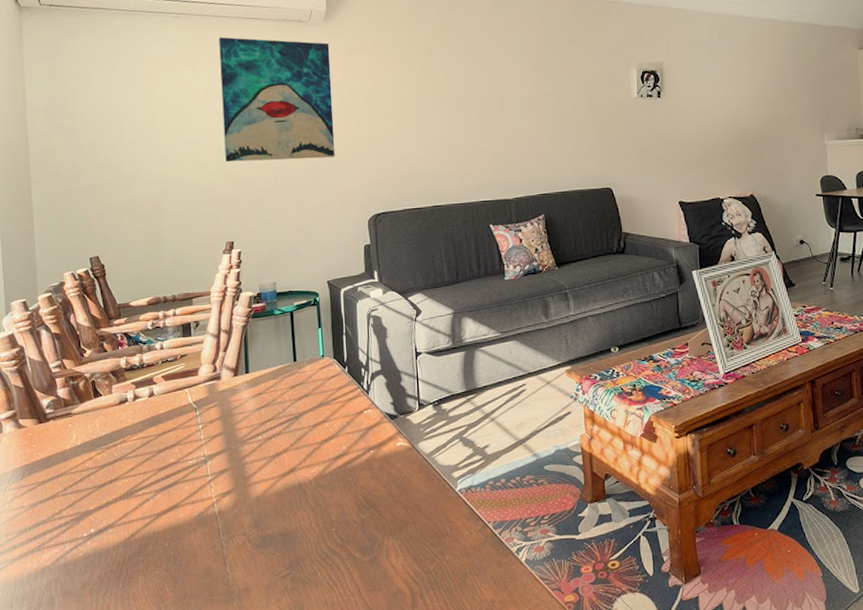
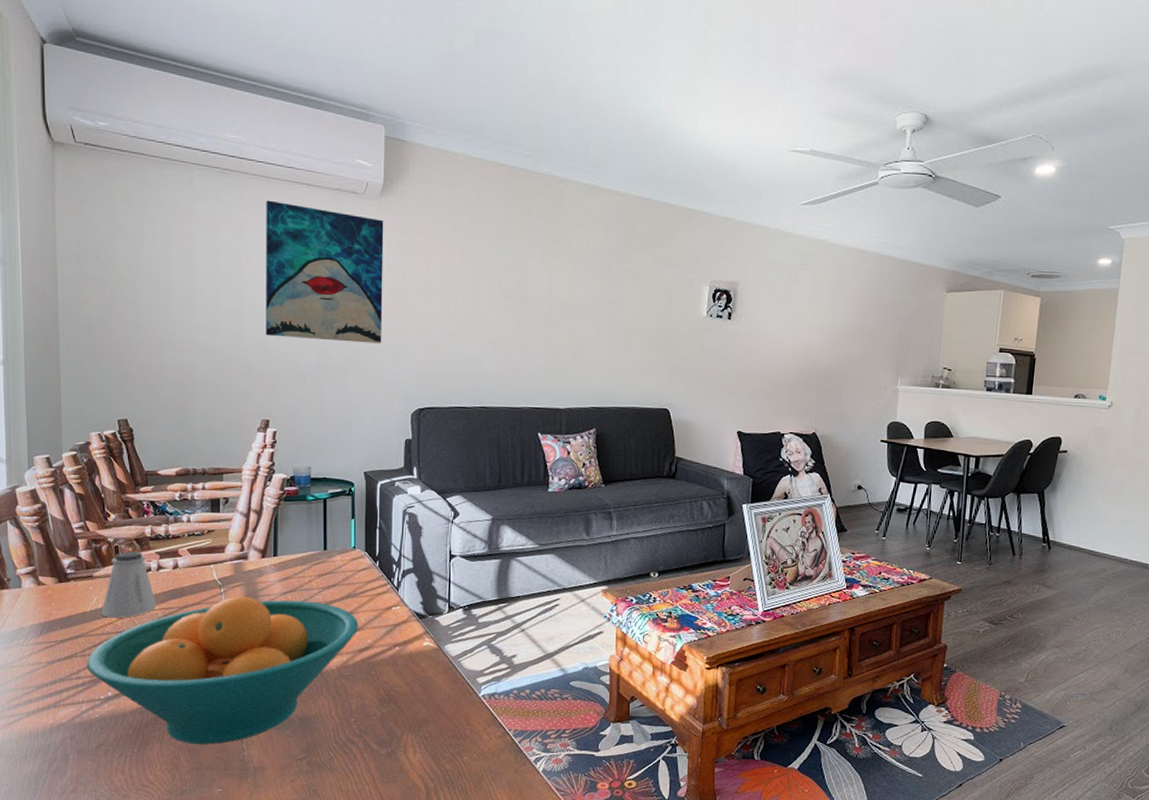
fruit bowl: none [69,414,333,573] -> present [87,596,359,745]
saltshaker: none [81,384,134,453] -> present [101,551,156,618]

